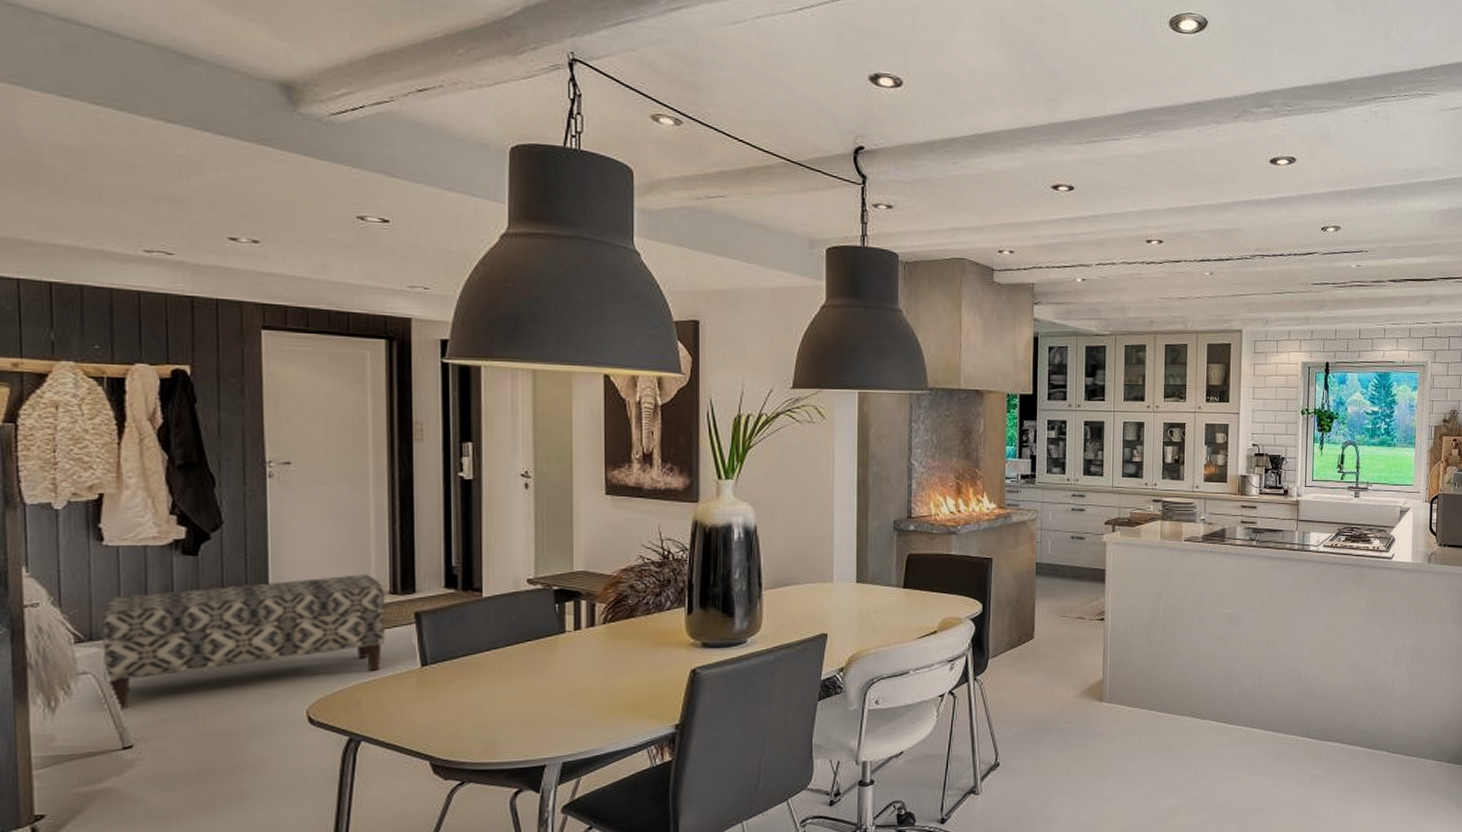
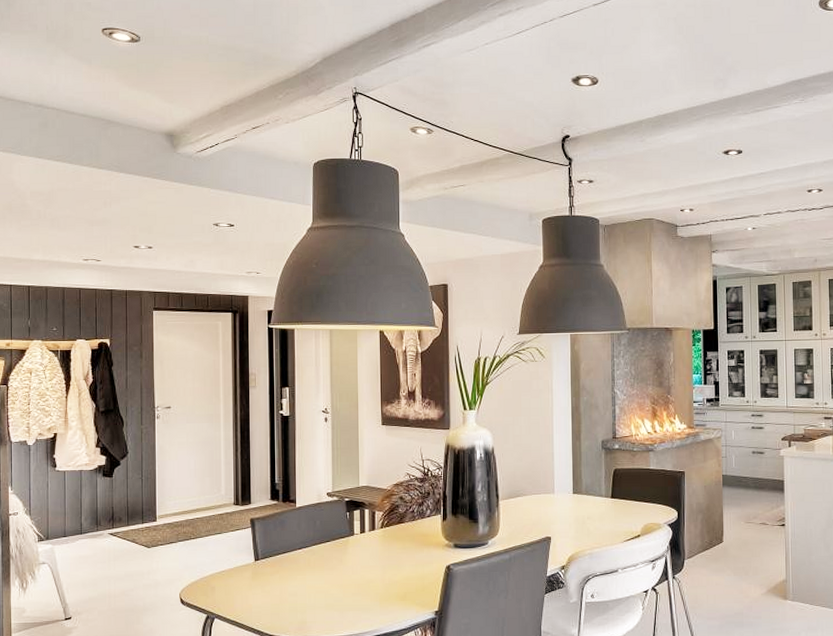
bench: present [98,574,385,710] -> none [52,490,231,591]

